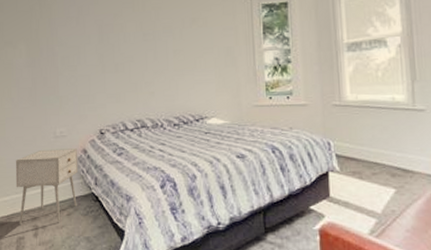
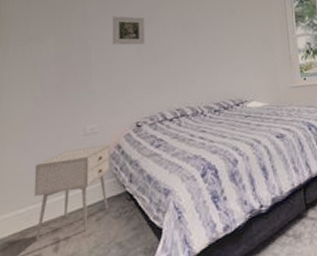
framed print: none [76,23,107,54] -> present [112,16,146,45]

